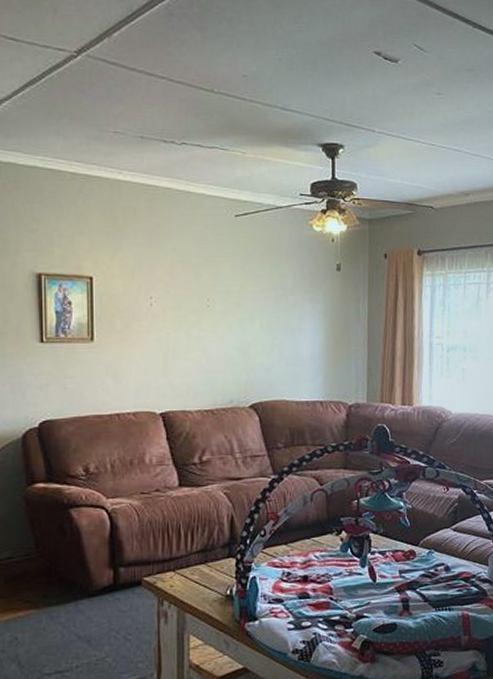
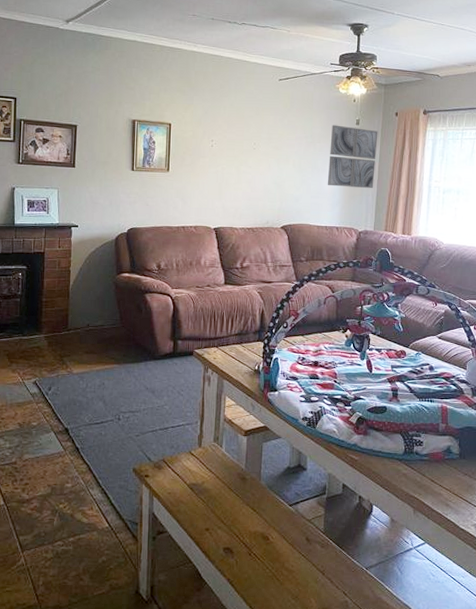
wall art: none [305,272,365,351] -> present [327,125,378,189]

